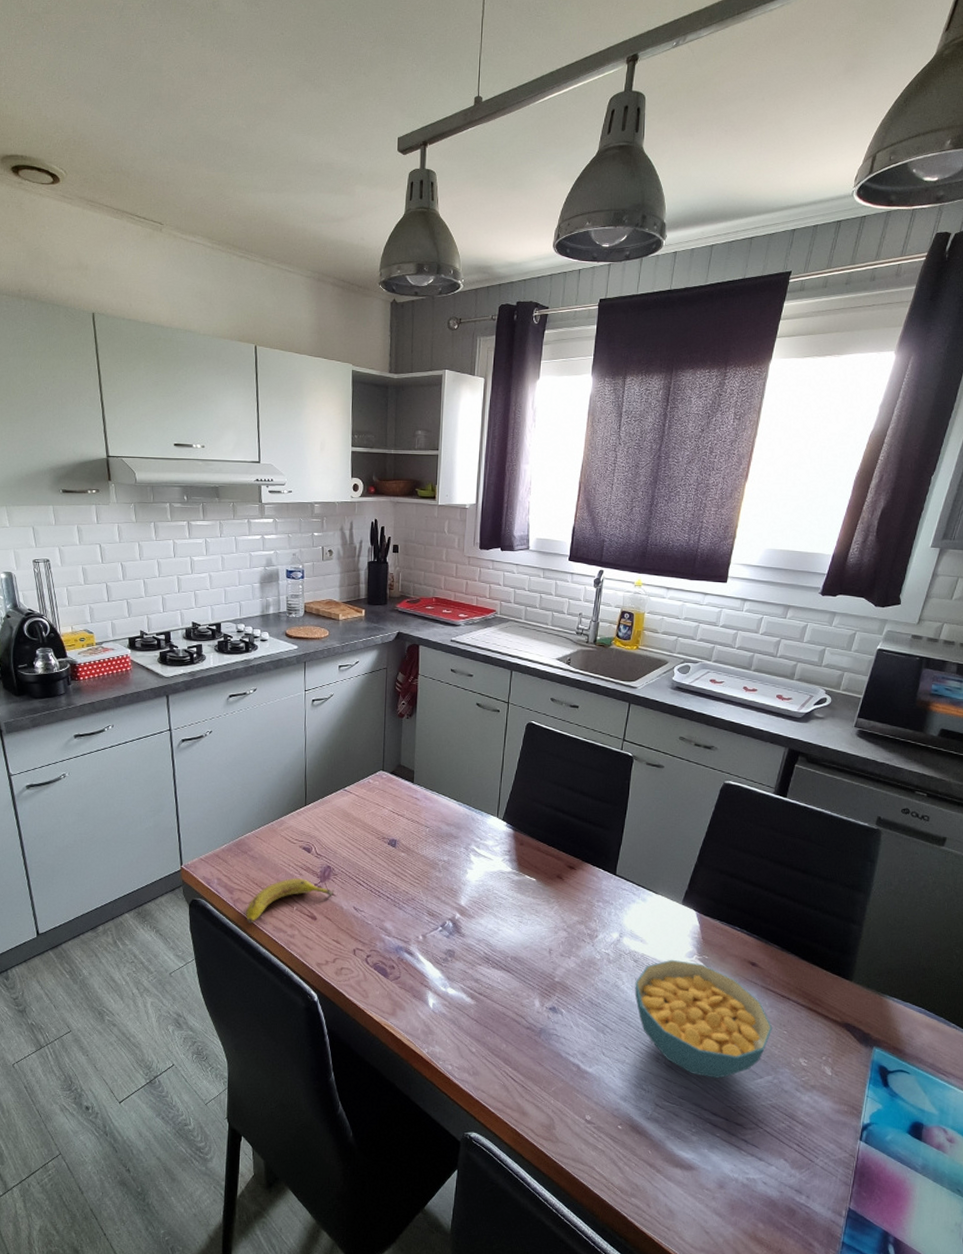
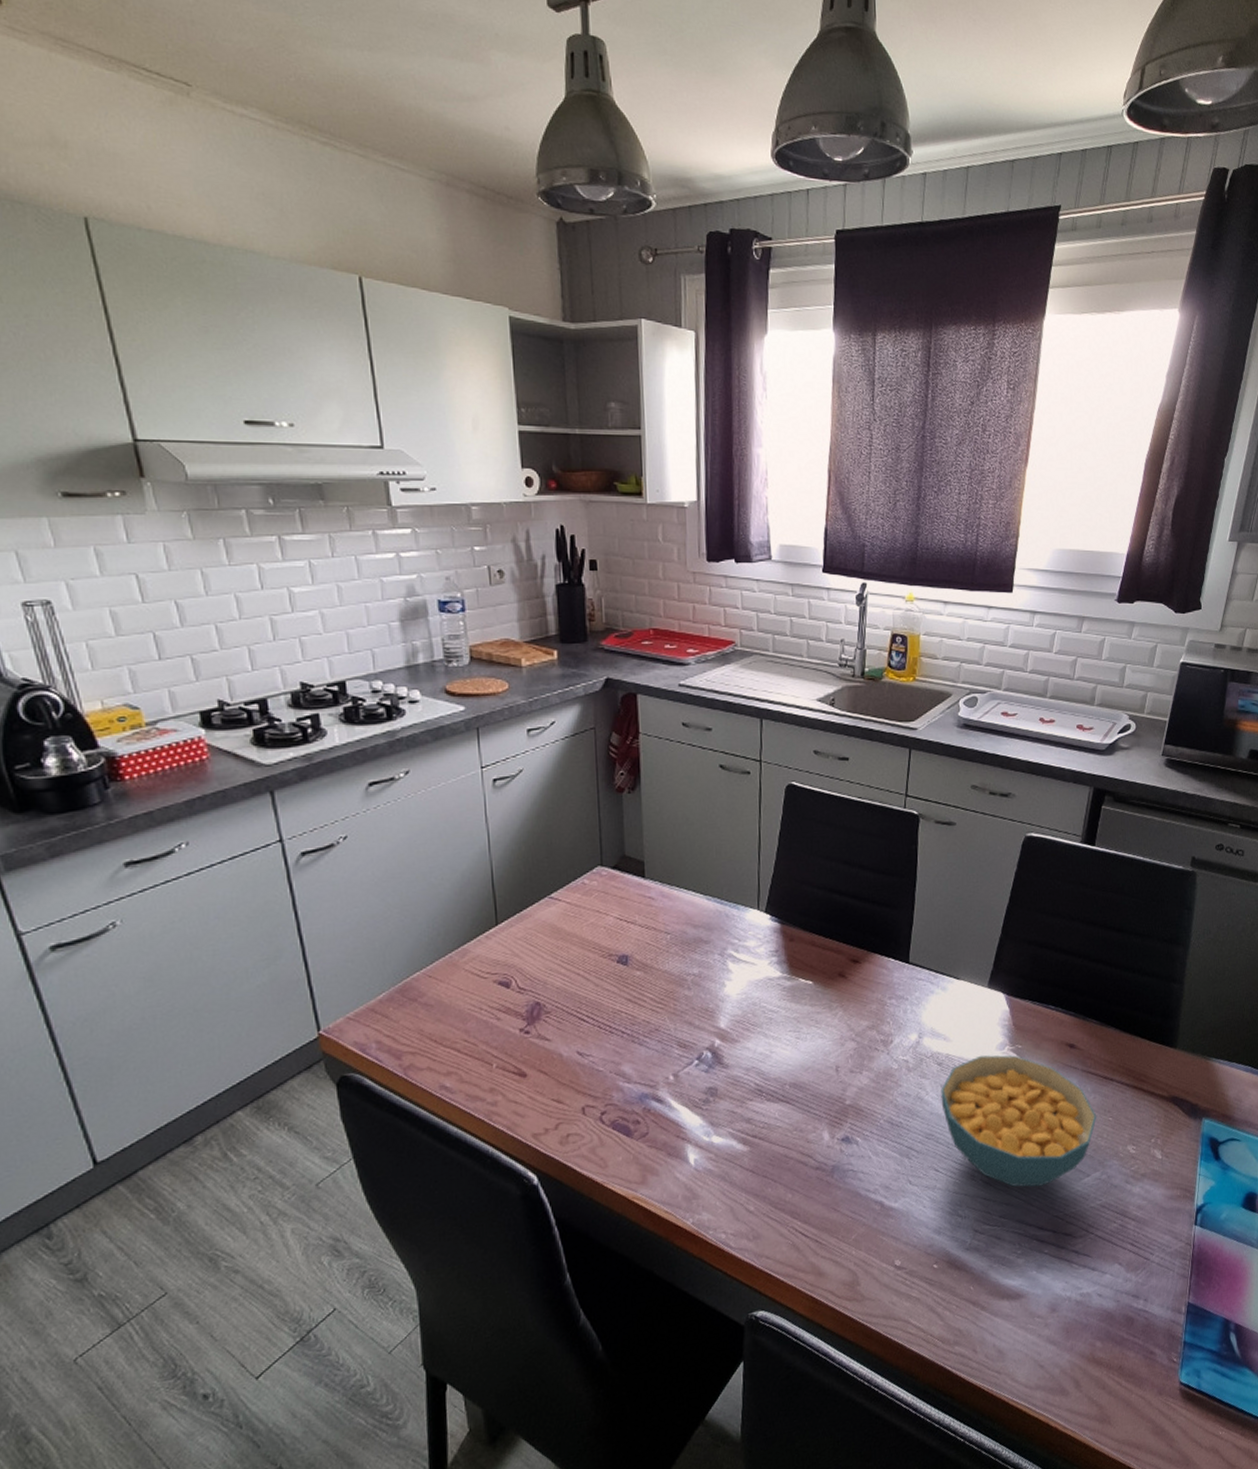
fruit: present [246,878,335,924] -> none [423,1024,549,1097]

